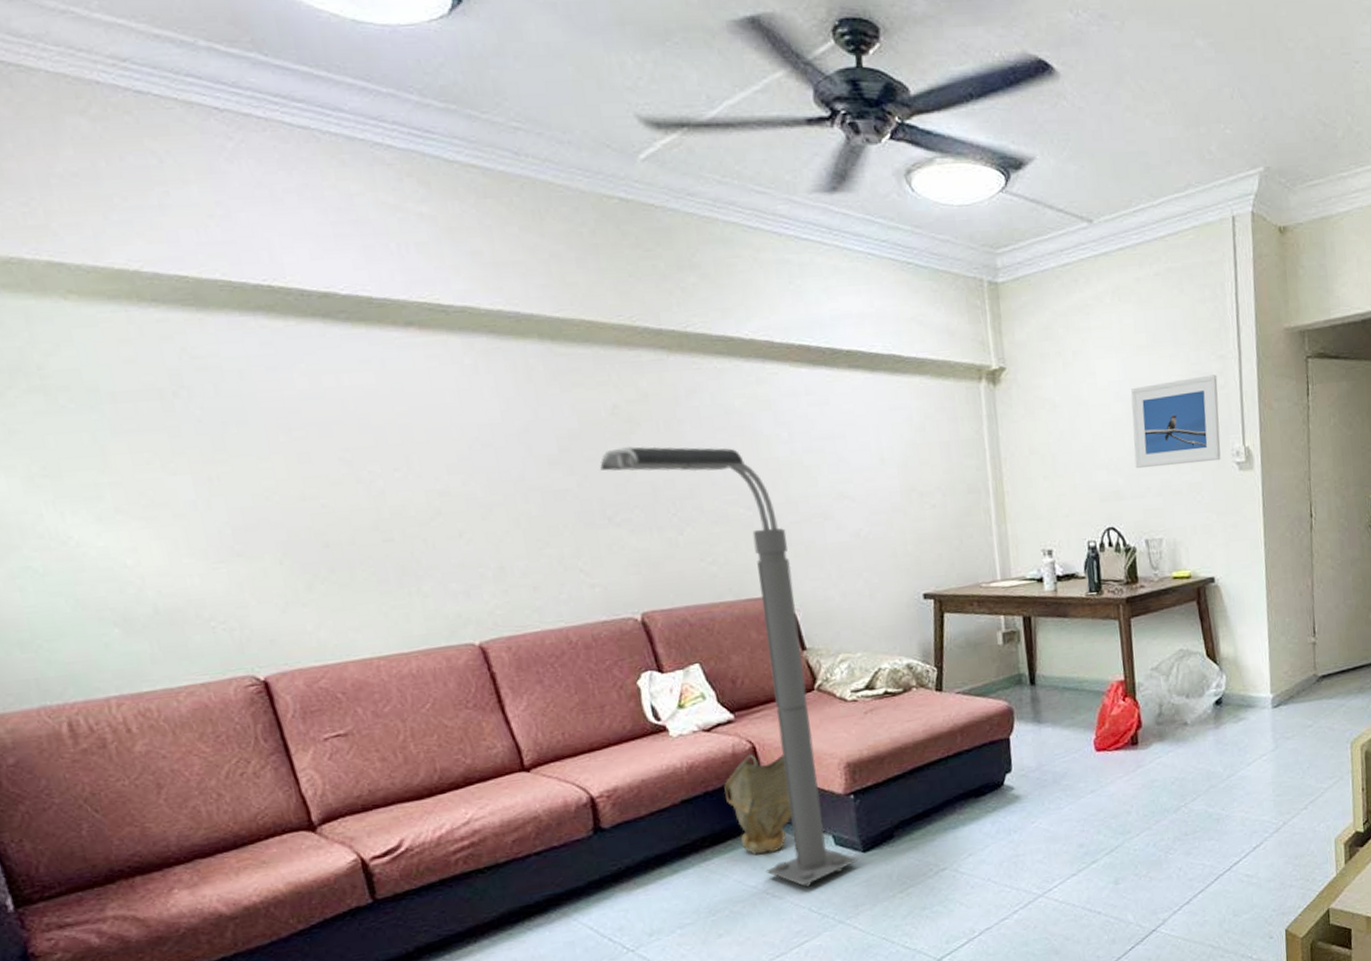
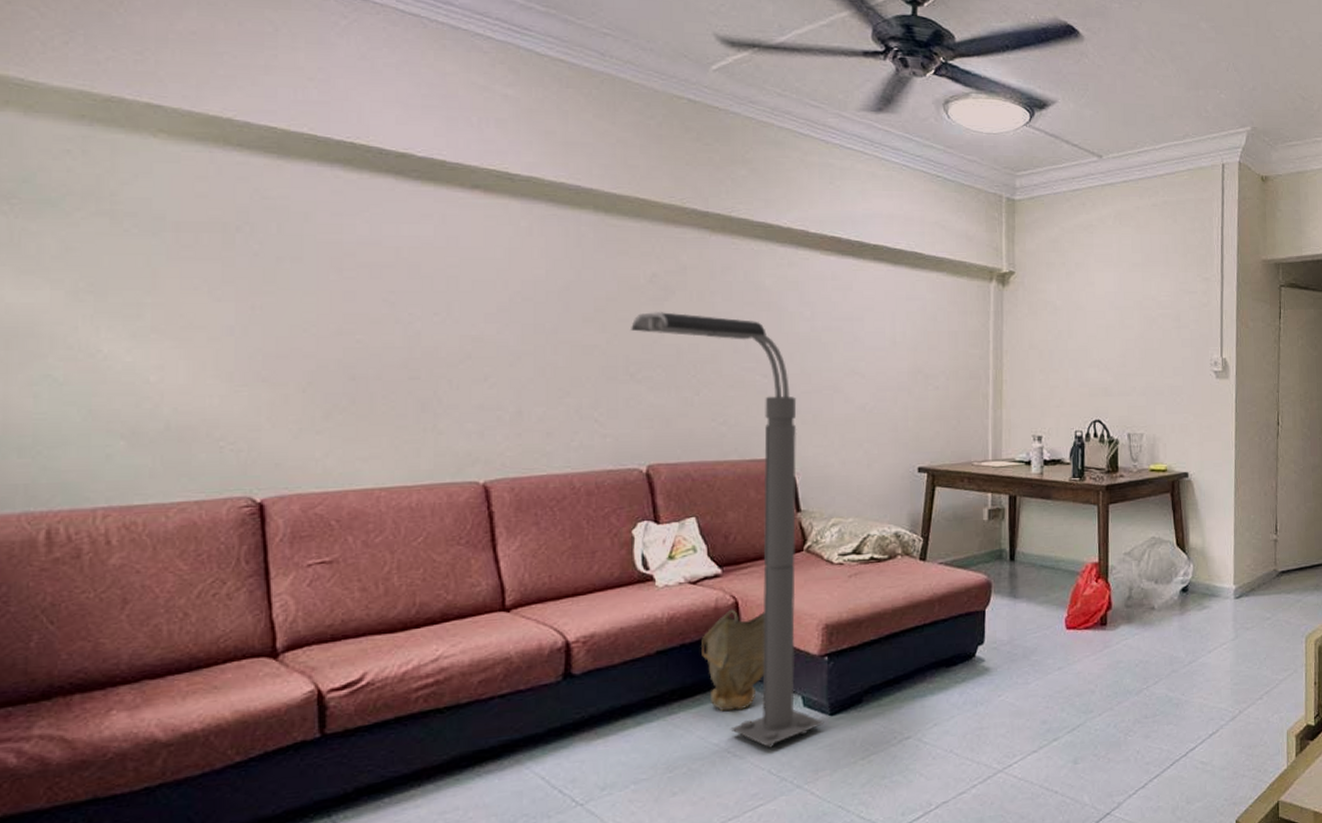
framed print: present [1130,374,1221,469] -> none [1123,294,1202,370]

